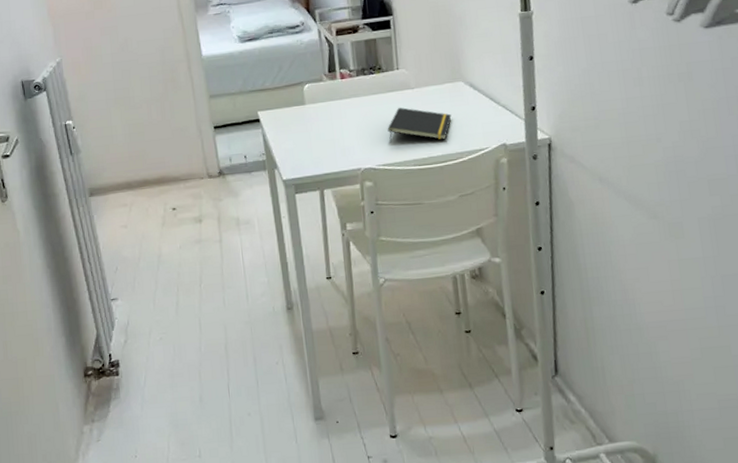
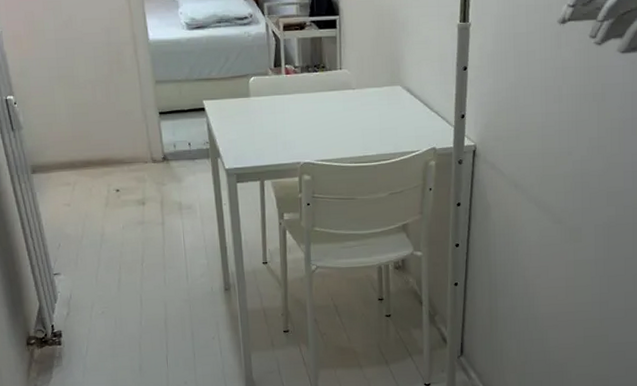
notepad: present [387,107,452,143] -> none [327,106,388,140]

